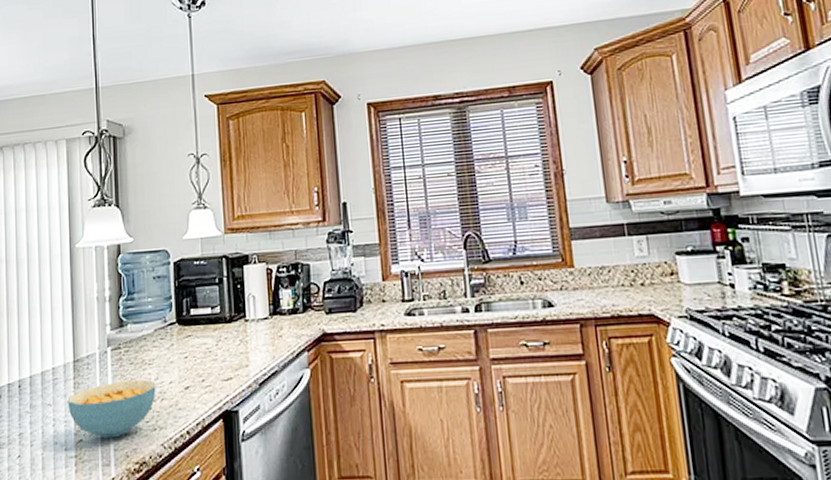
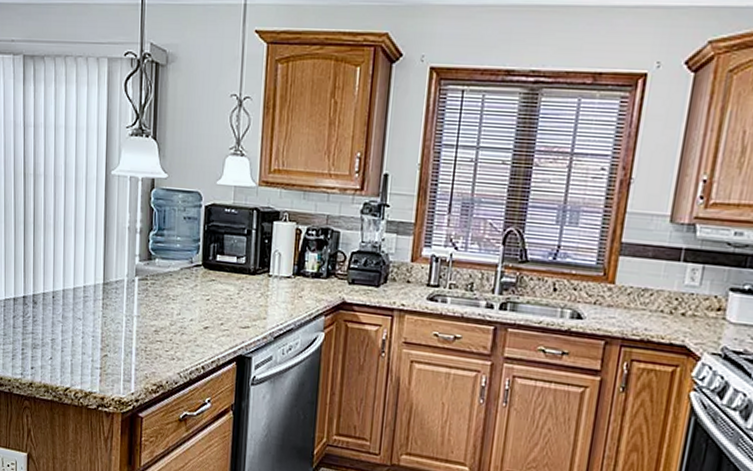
cereal bowl: present [67,379,156,439] -> none [96,309,178,359]

